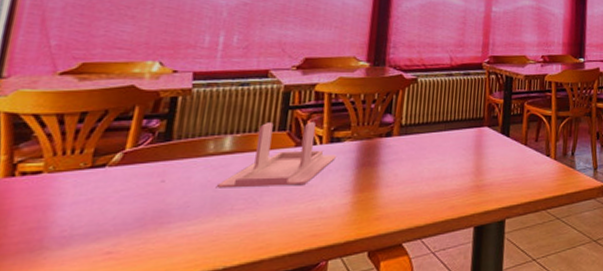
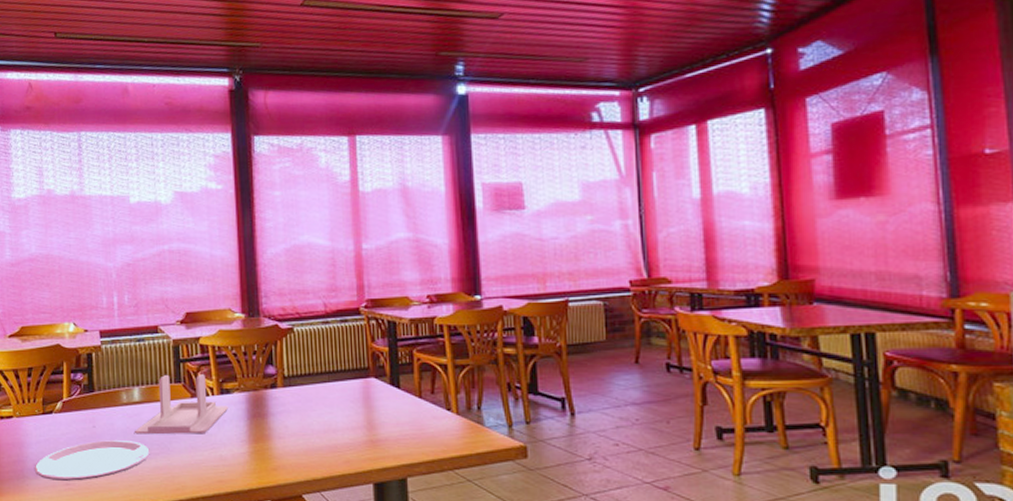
plate: none [60,196,233,249] -> present [34,440,150,481]

